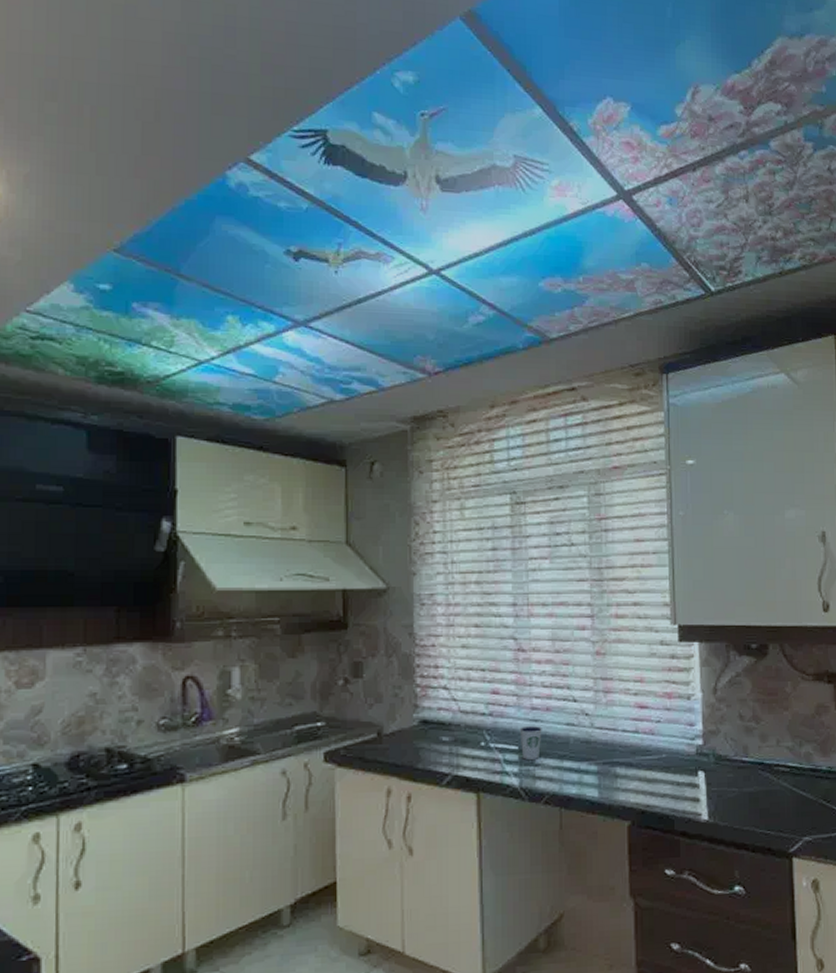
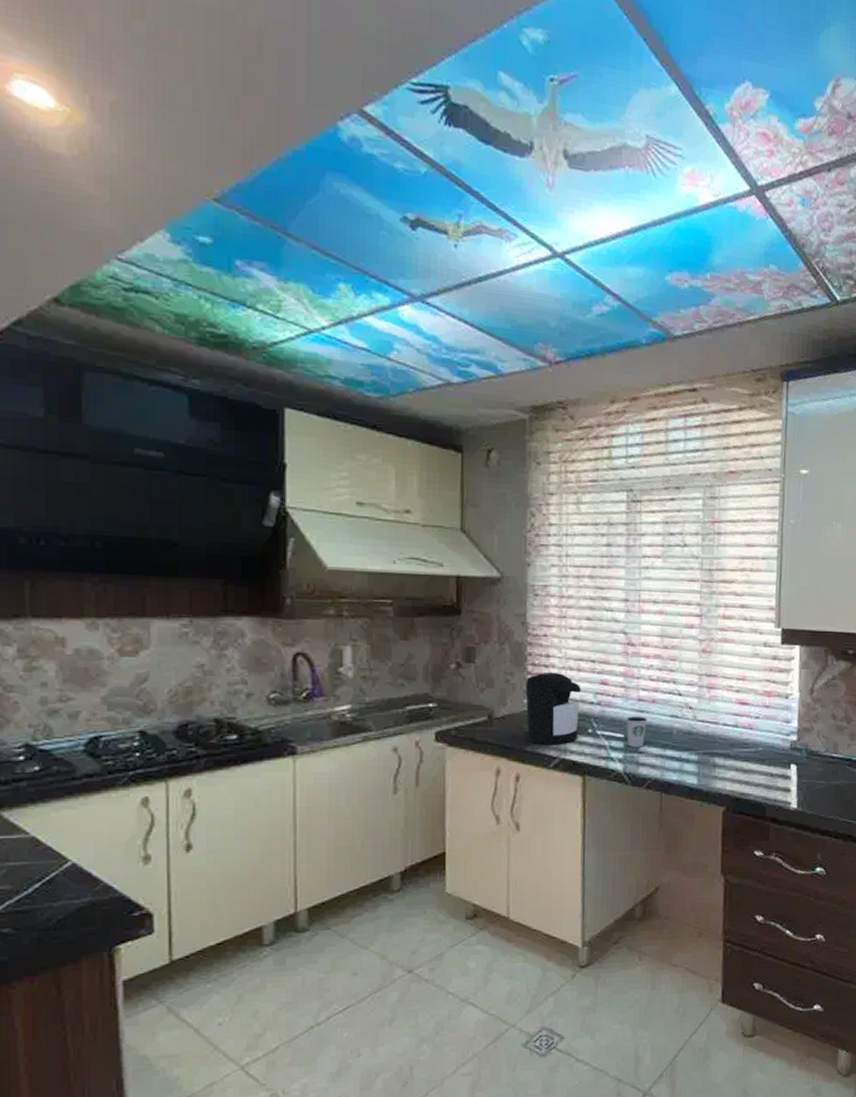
coffee maker: none [415,683,472,762] -> present [525,671,581,745]

